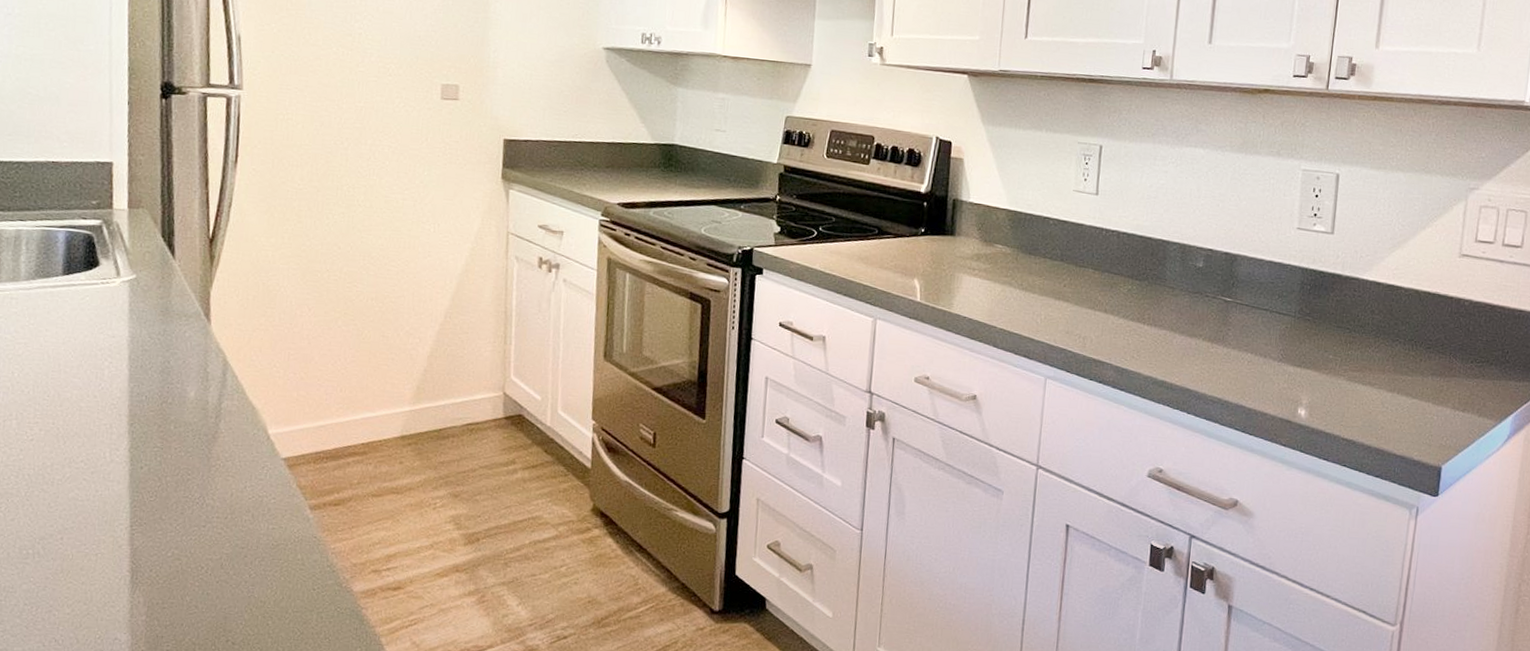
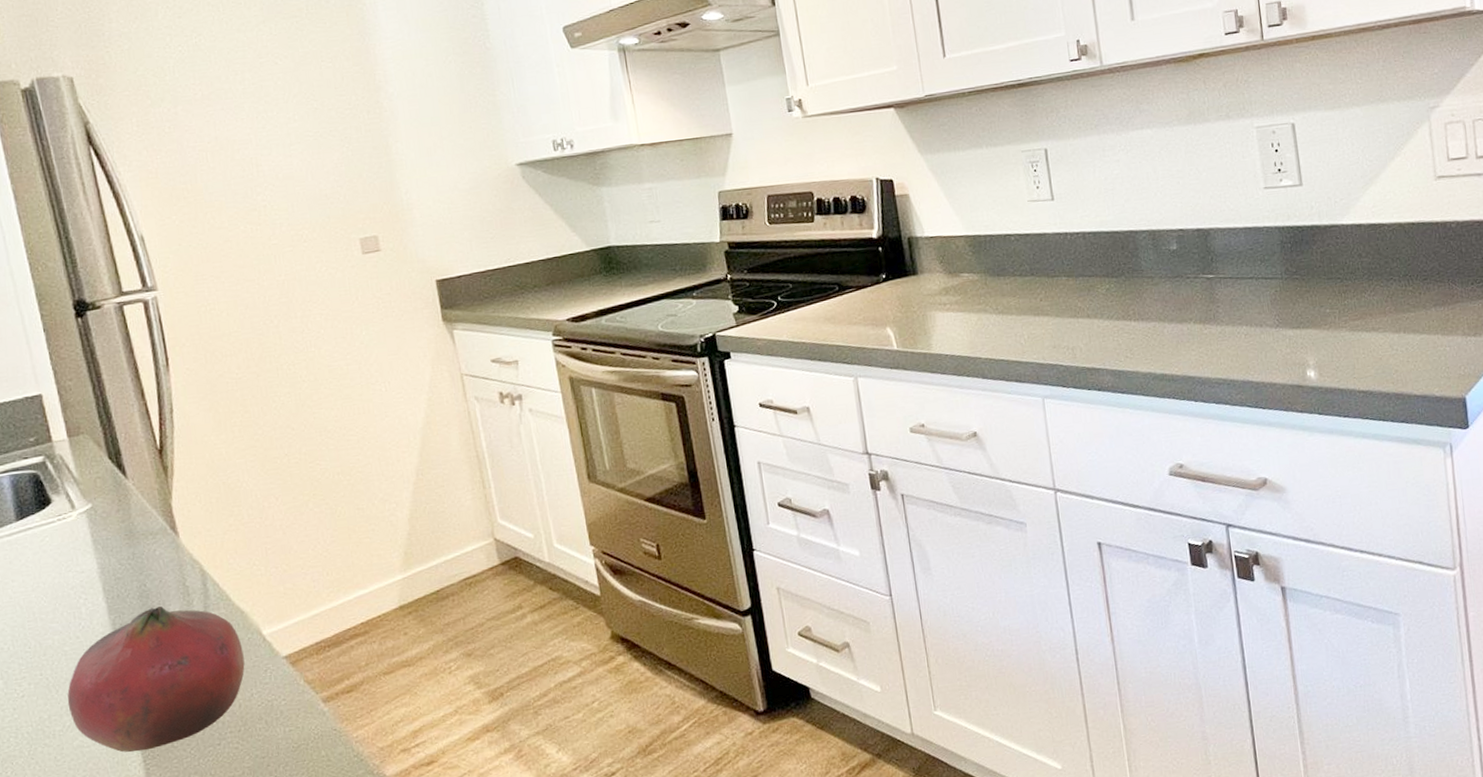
fruit: none [71,384,247,517] -> present [67,605,245,753]

